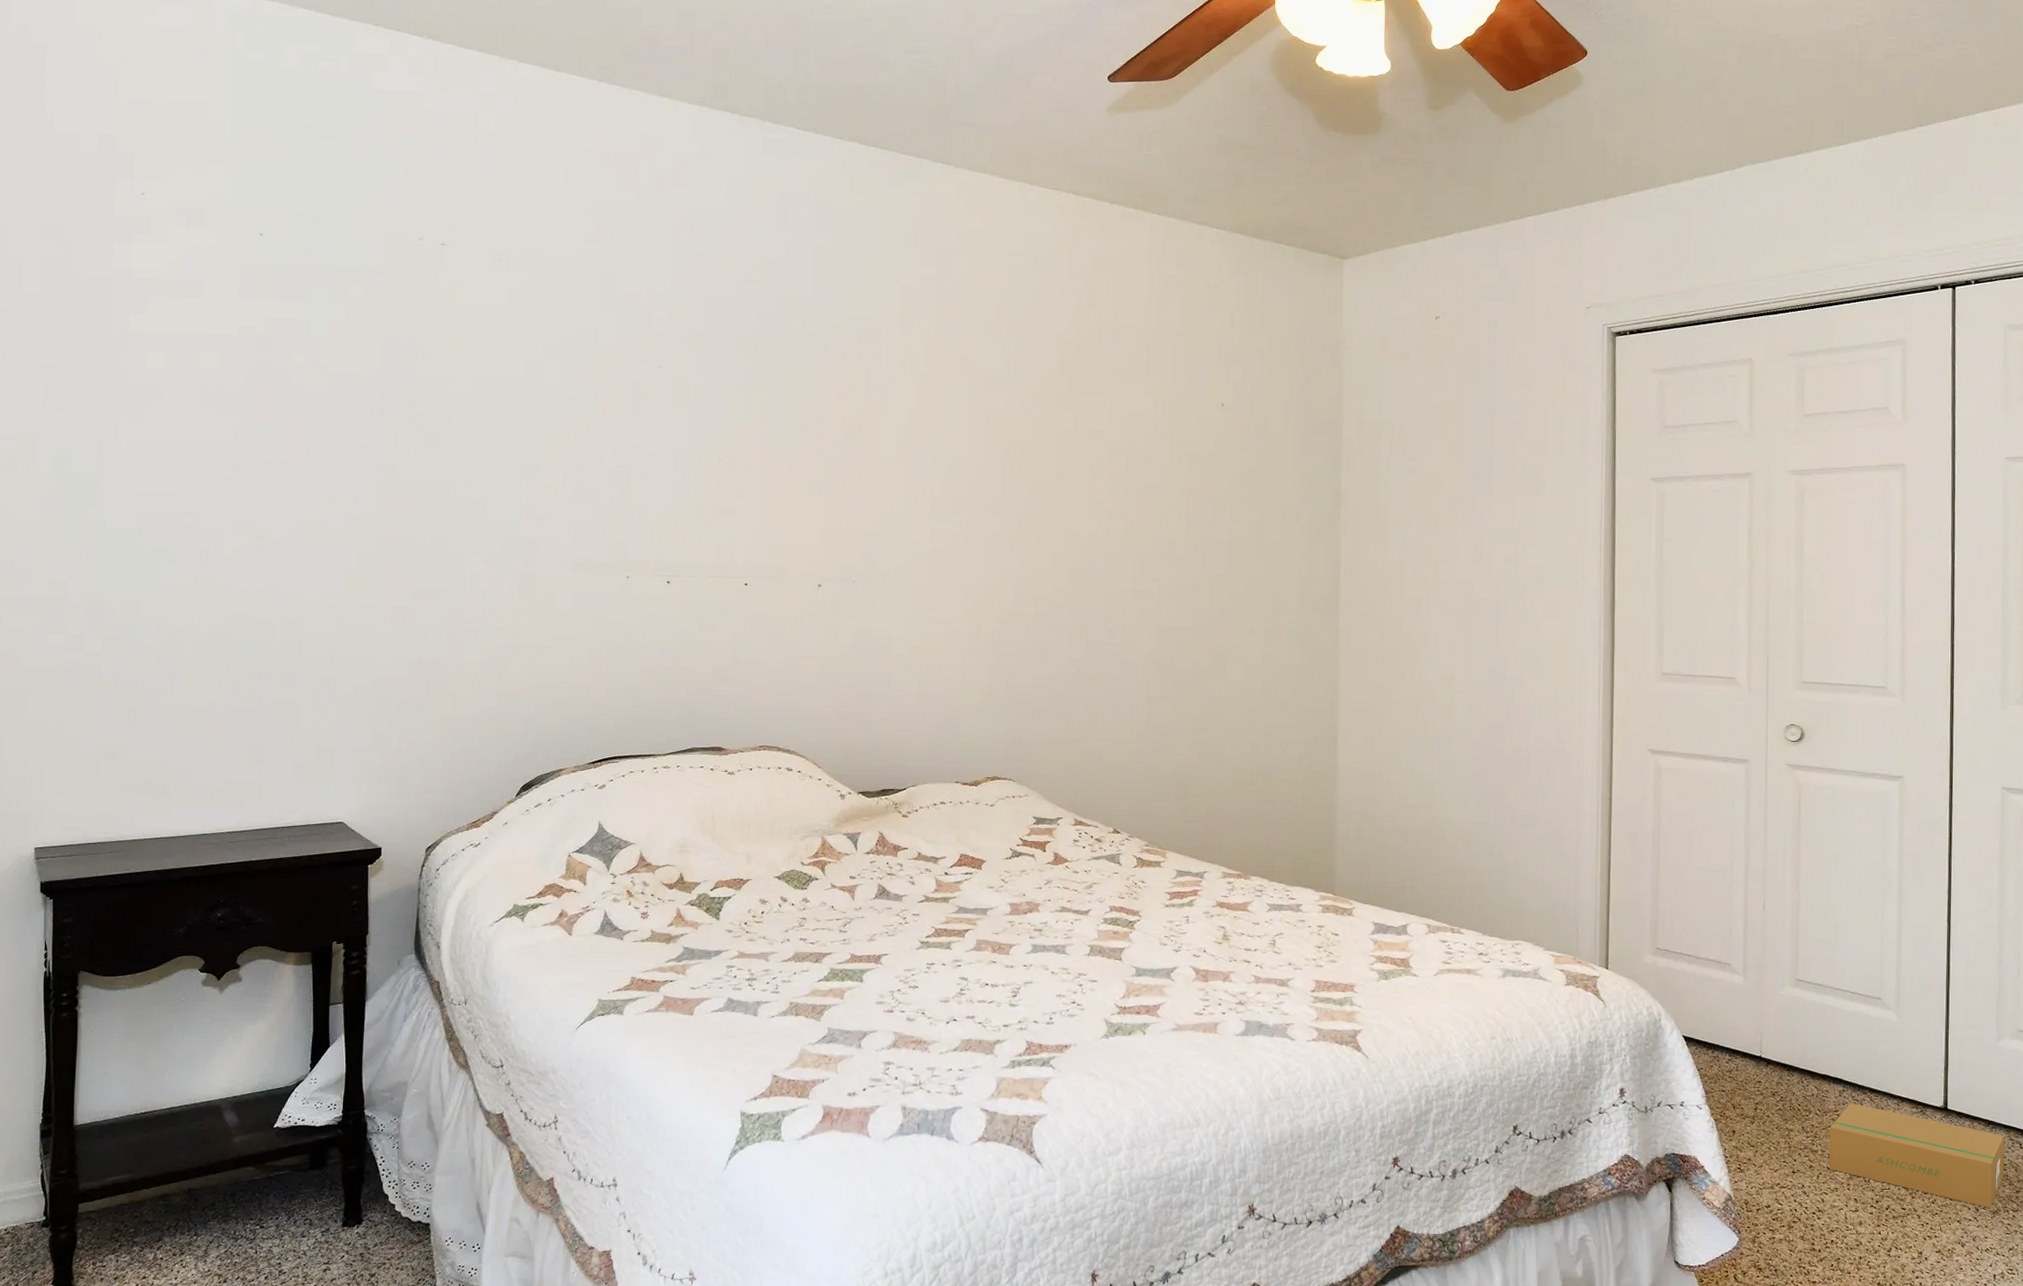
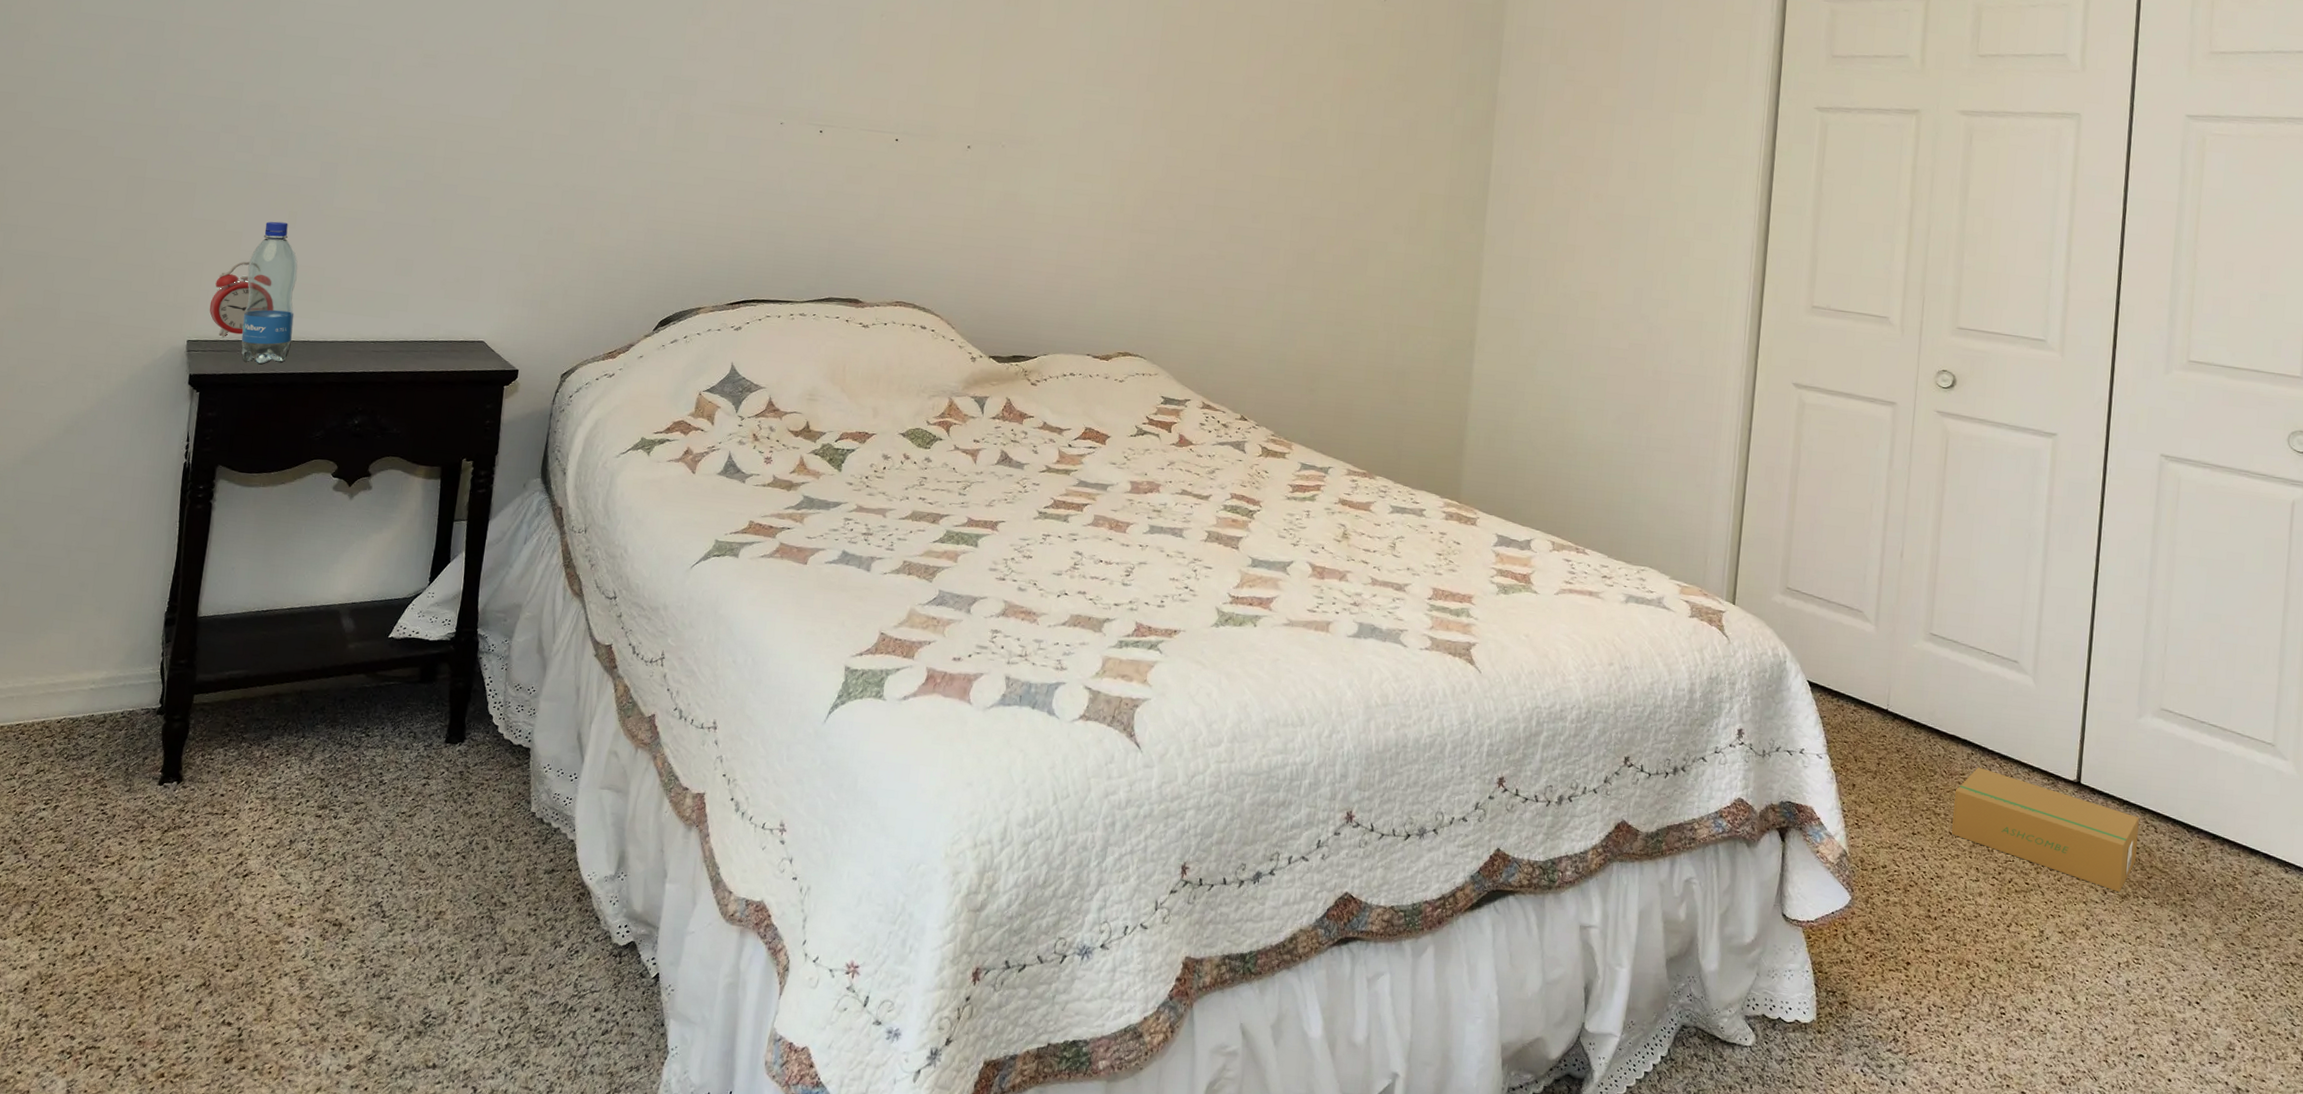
alarm clock: none [54,762,96,842] -> present [209,261,250,338]
bottle: none [90,719,144,866] -> present [241,221,298,365]

